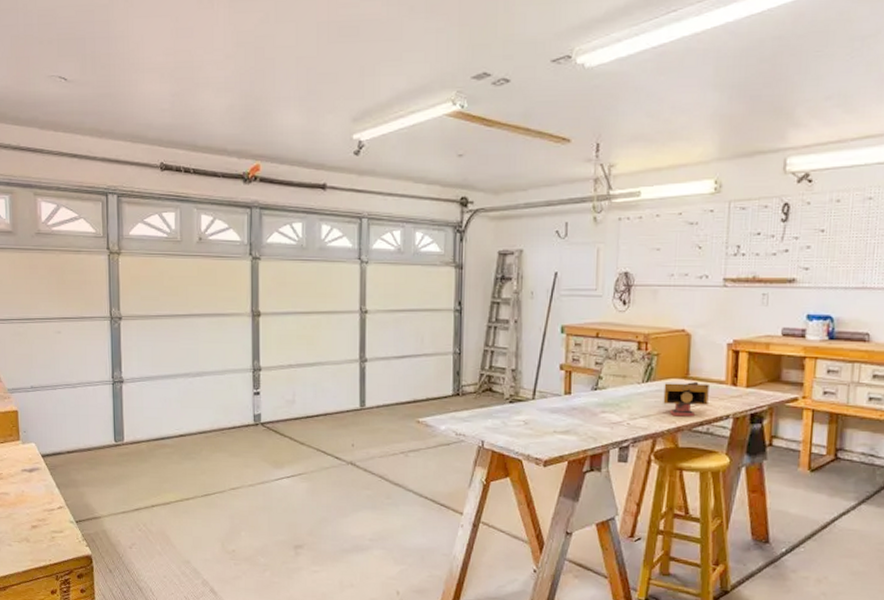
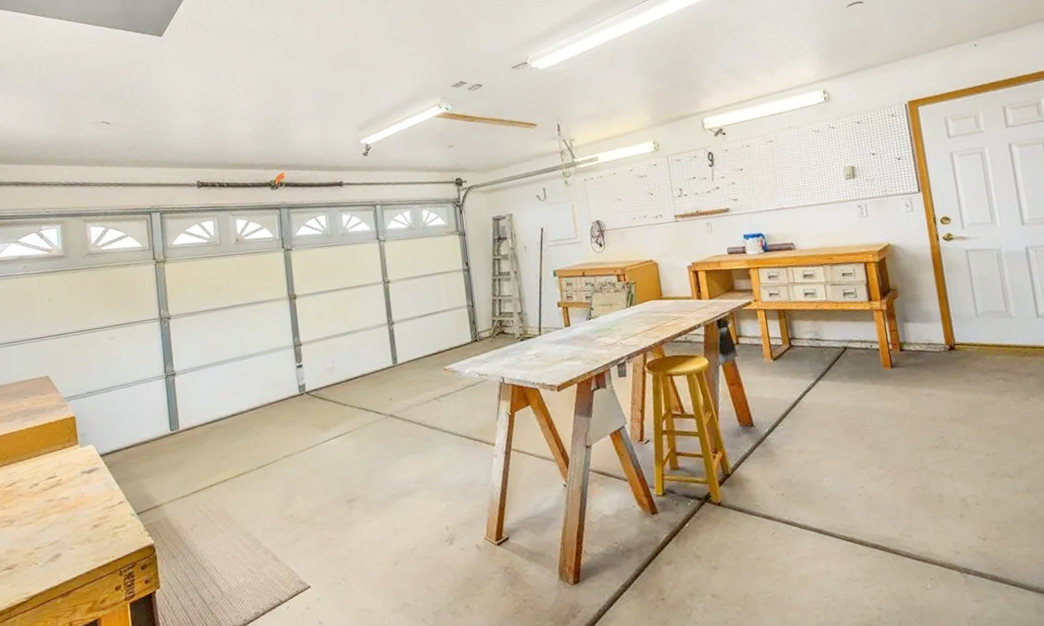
tape dispenser: present [663,382,709,417] -> none [644,301,682,332]

